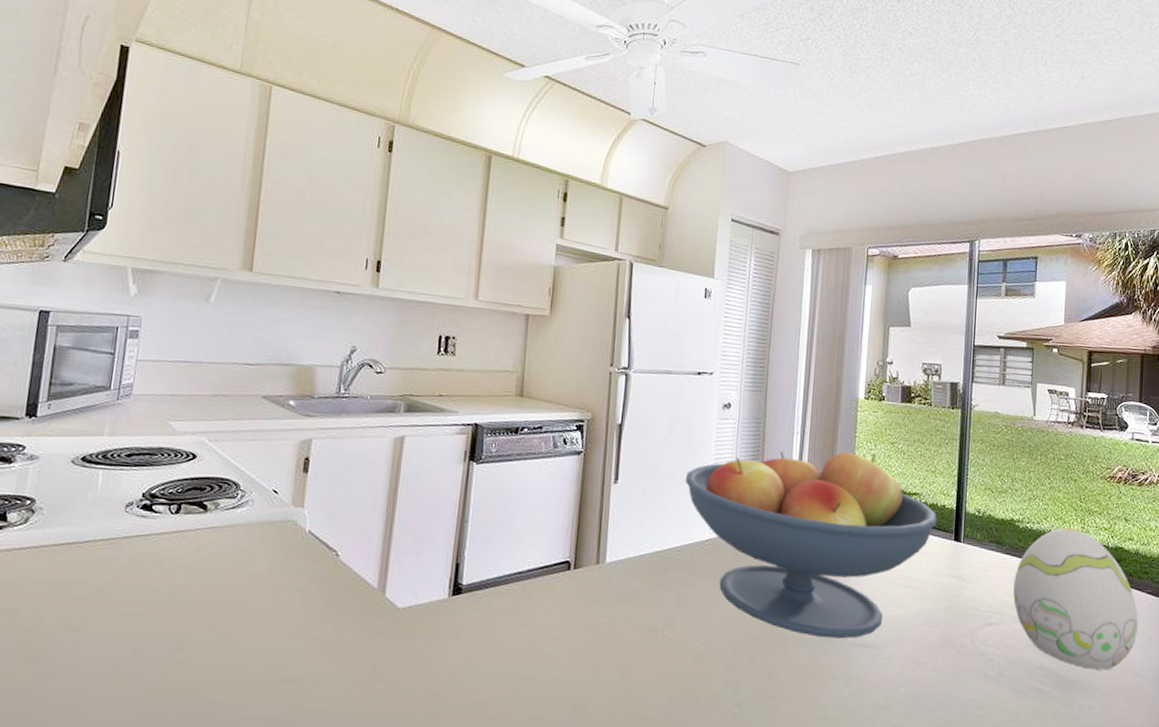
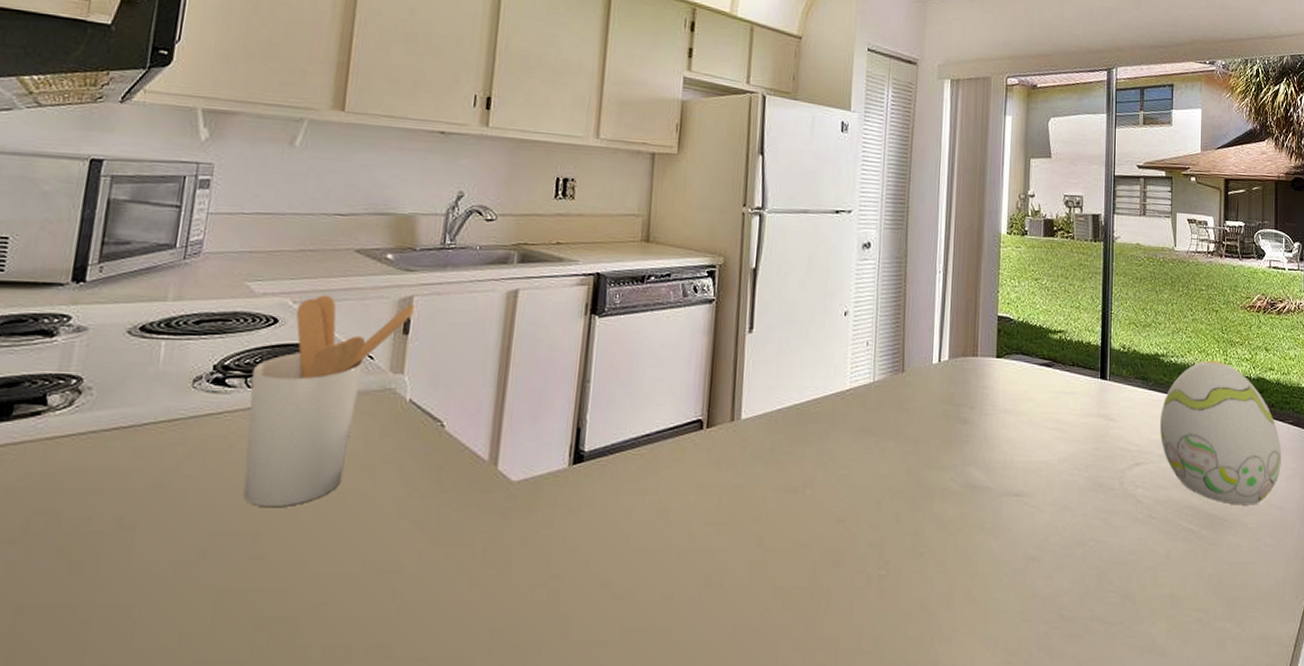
utensil holder: none [168,435,314,619] -> present [243,294,415,506]
fruit bowl: present [685,450,937,639] -> none [824,290,1083,488]

